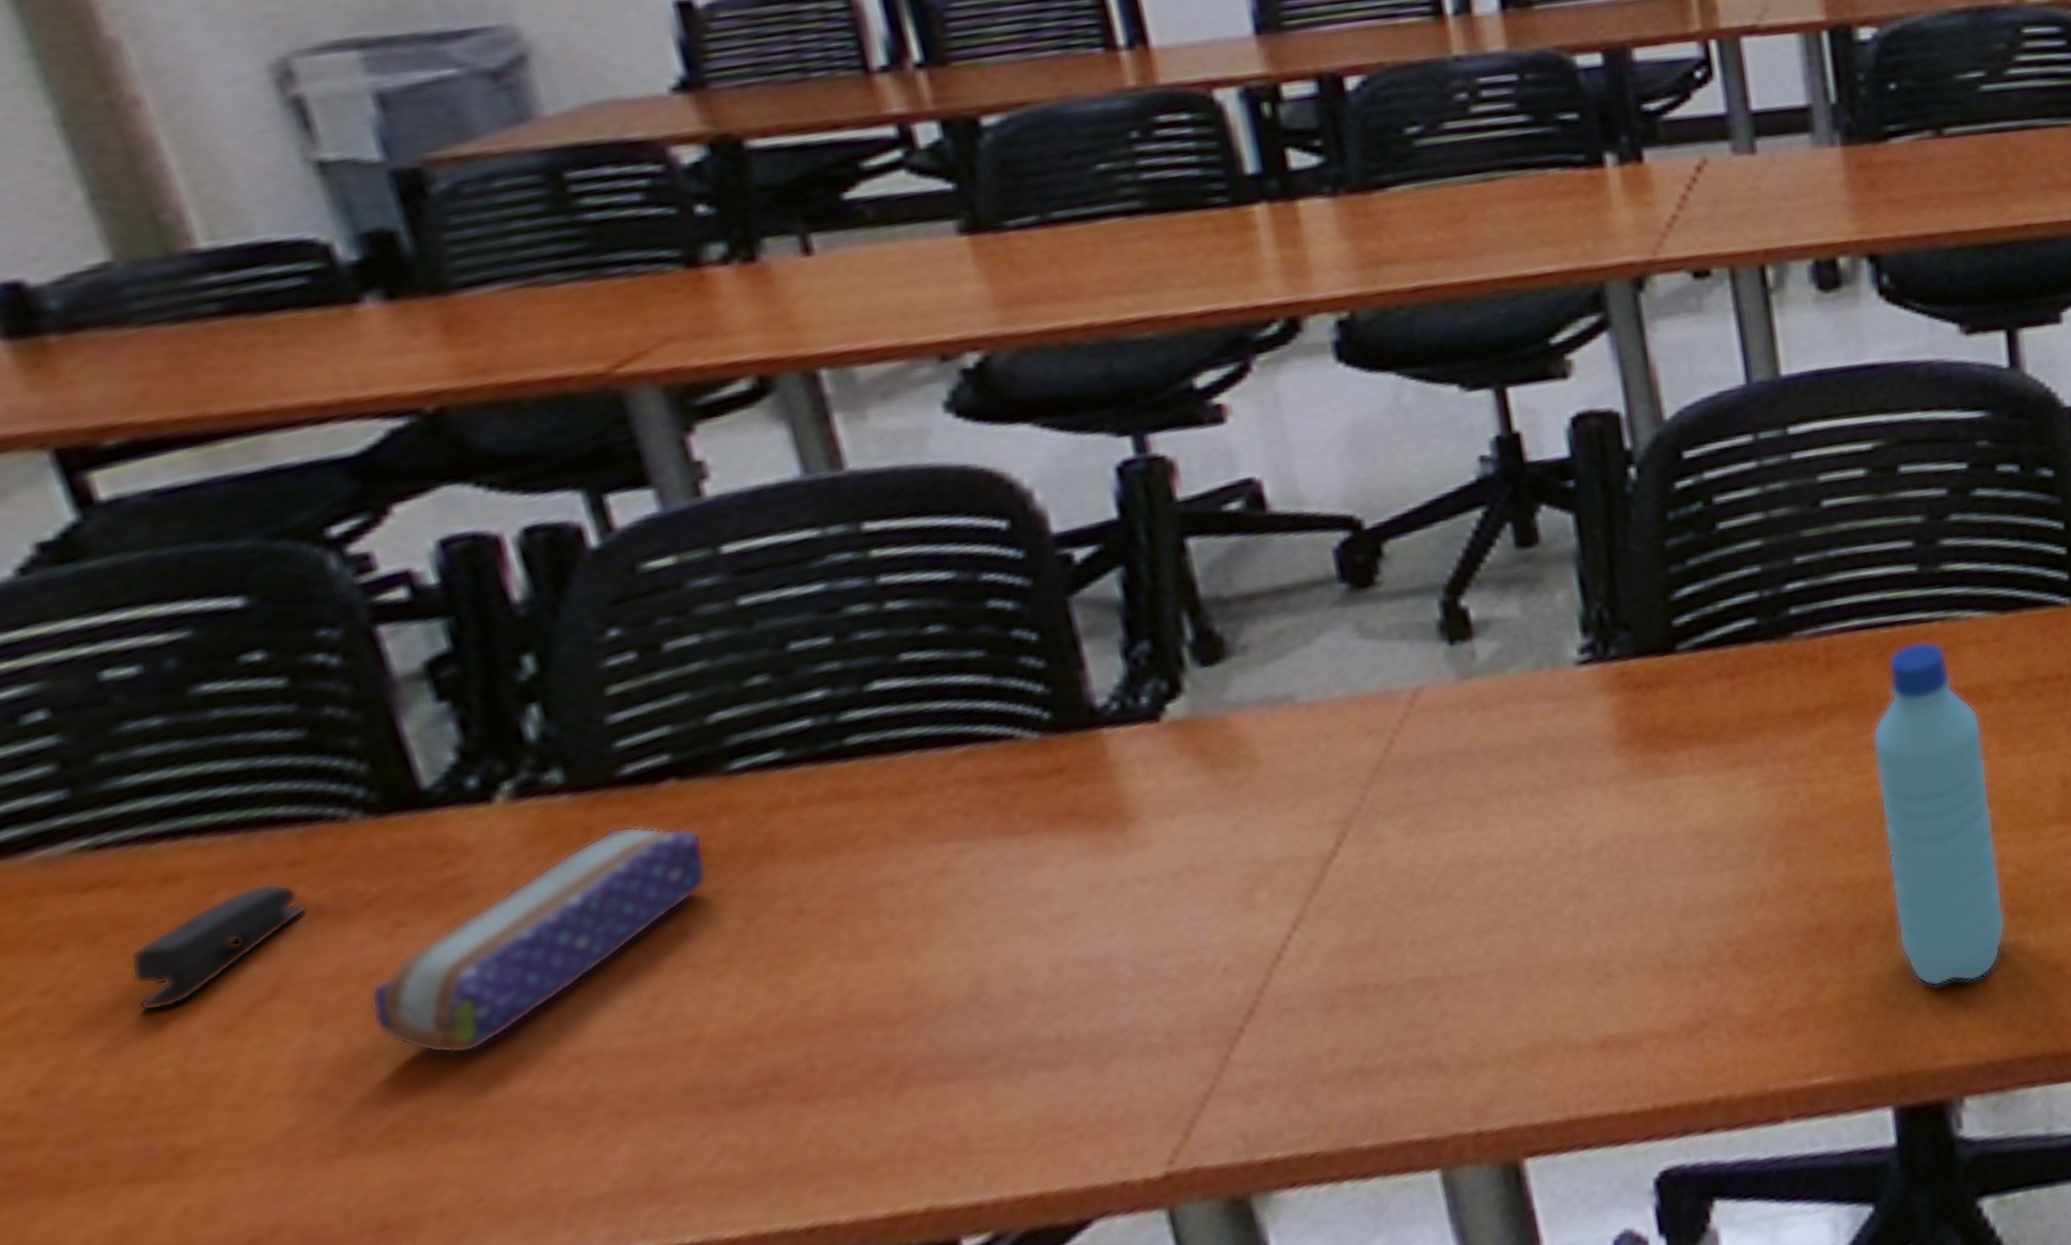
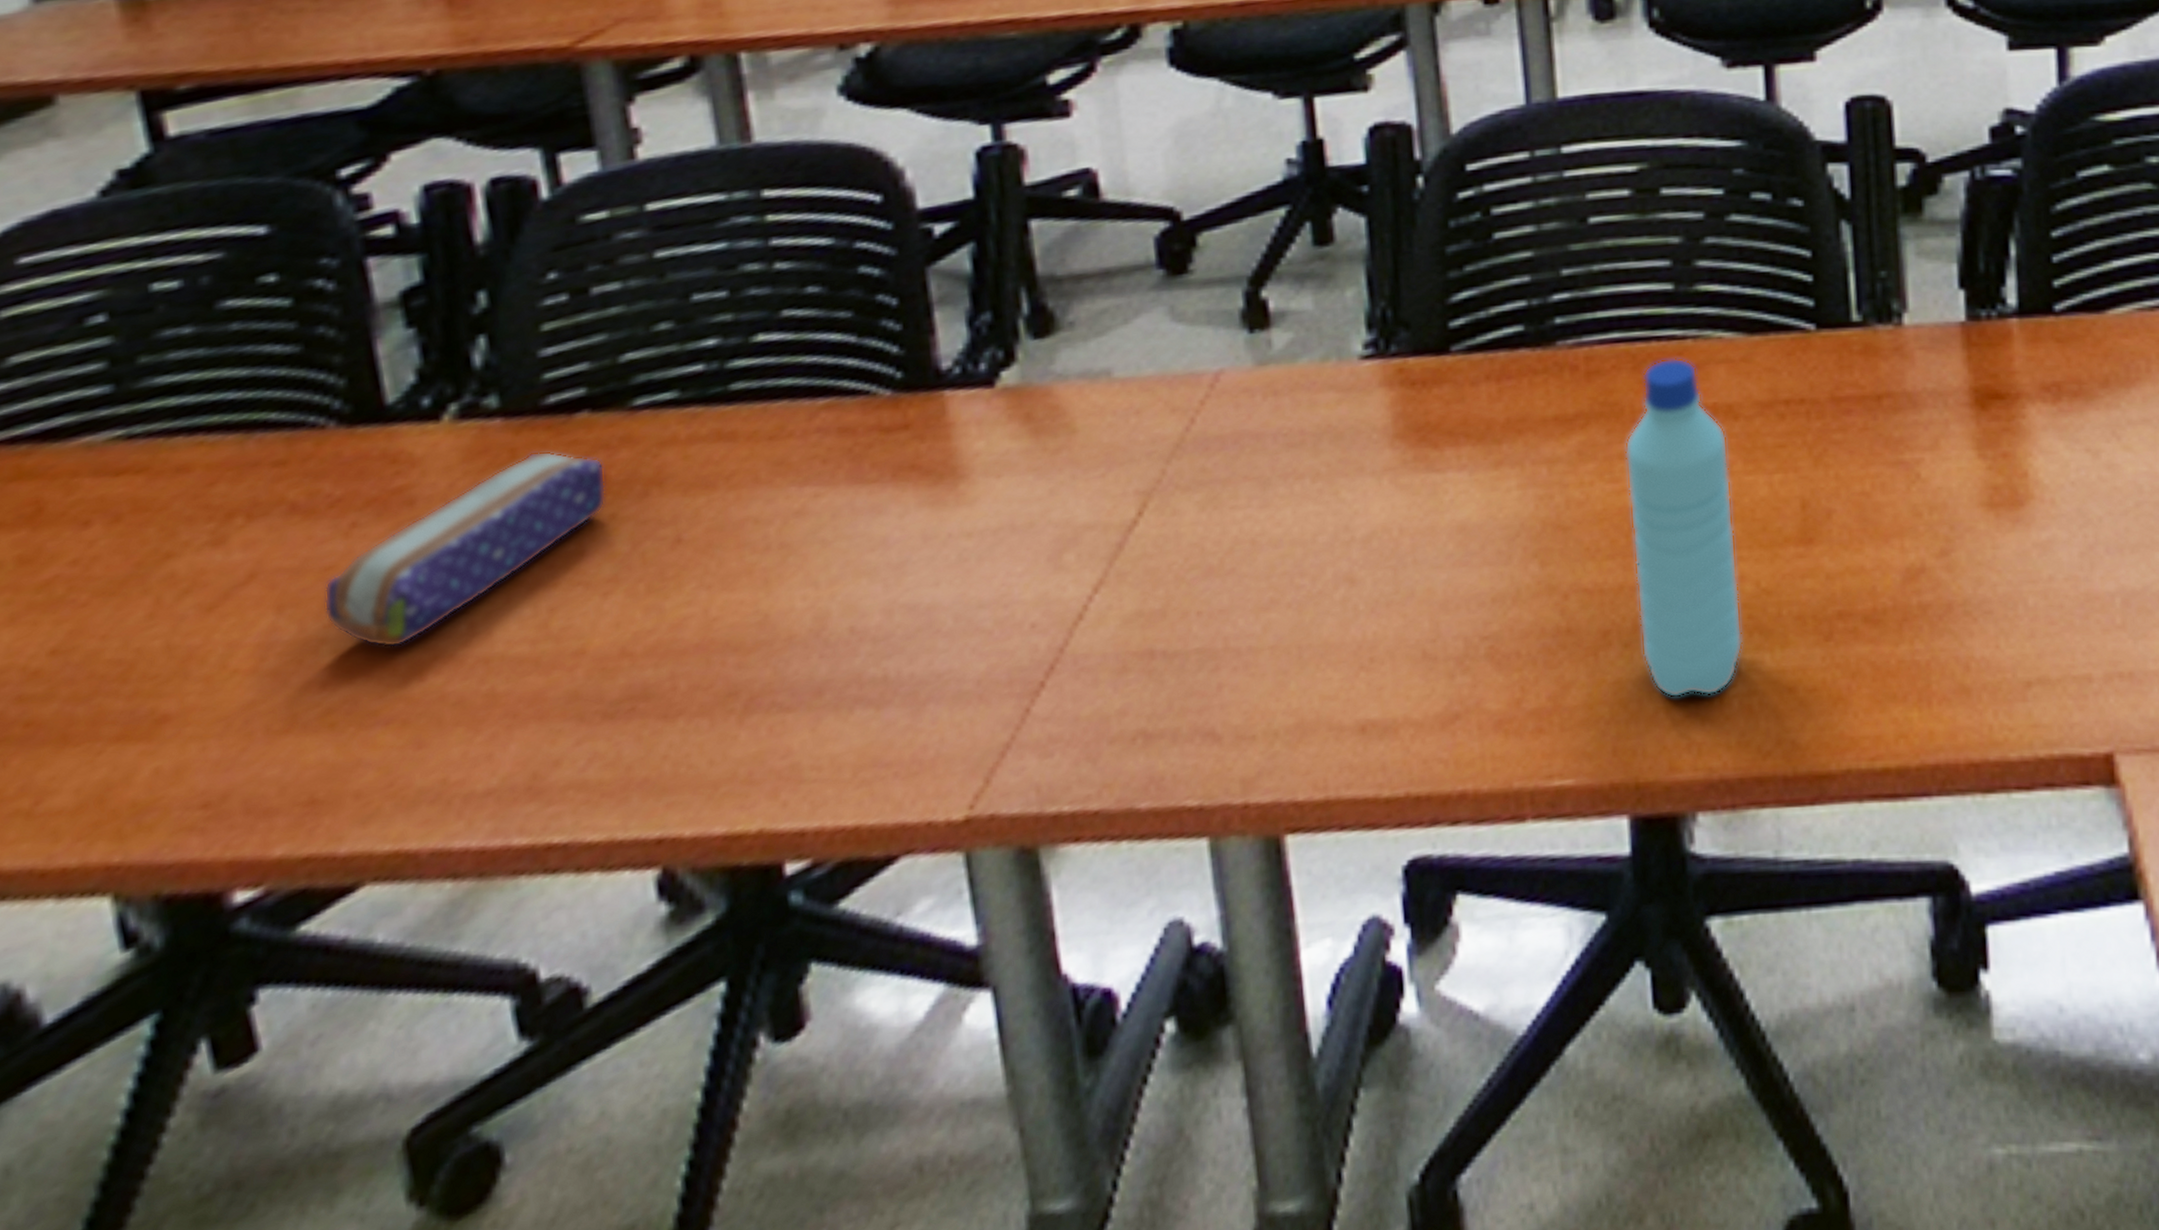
stapler: present [130,883,307,1012] -> none [141,480,284,587]

